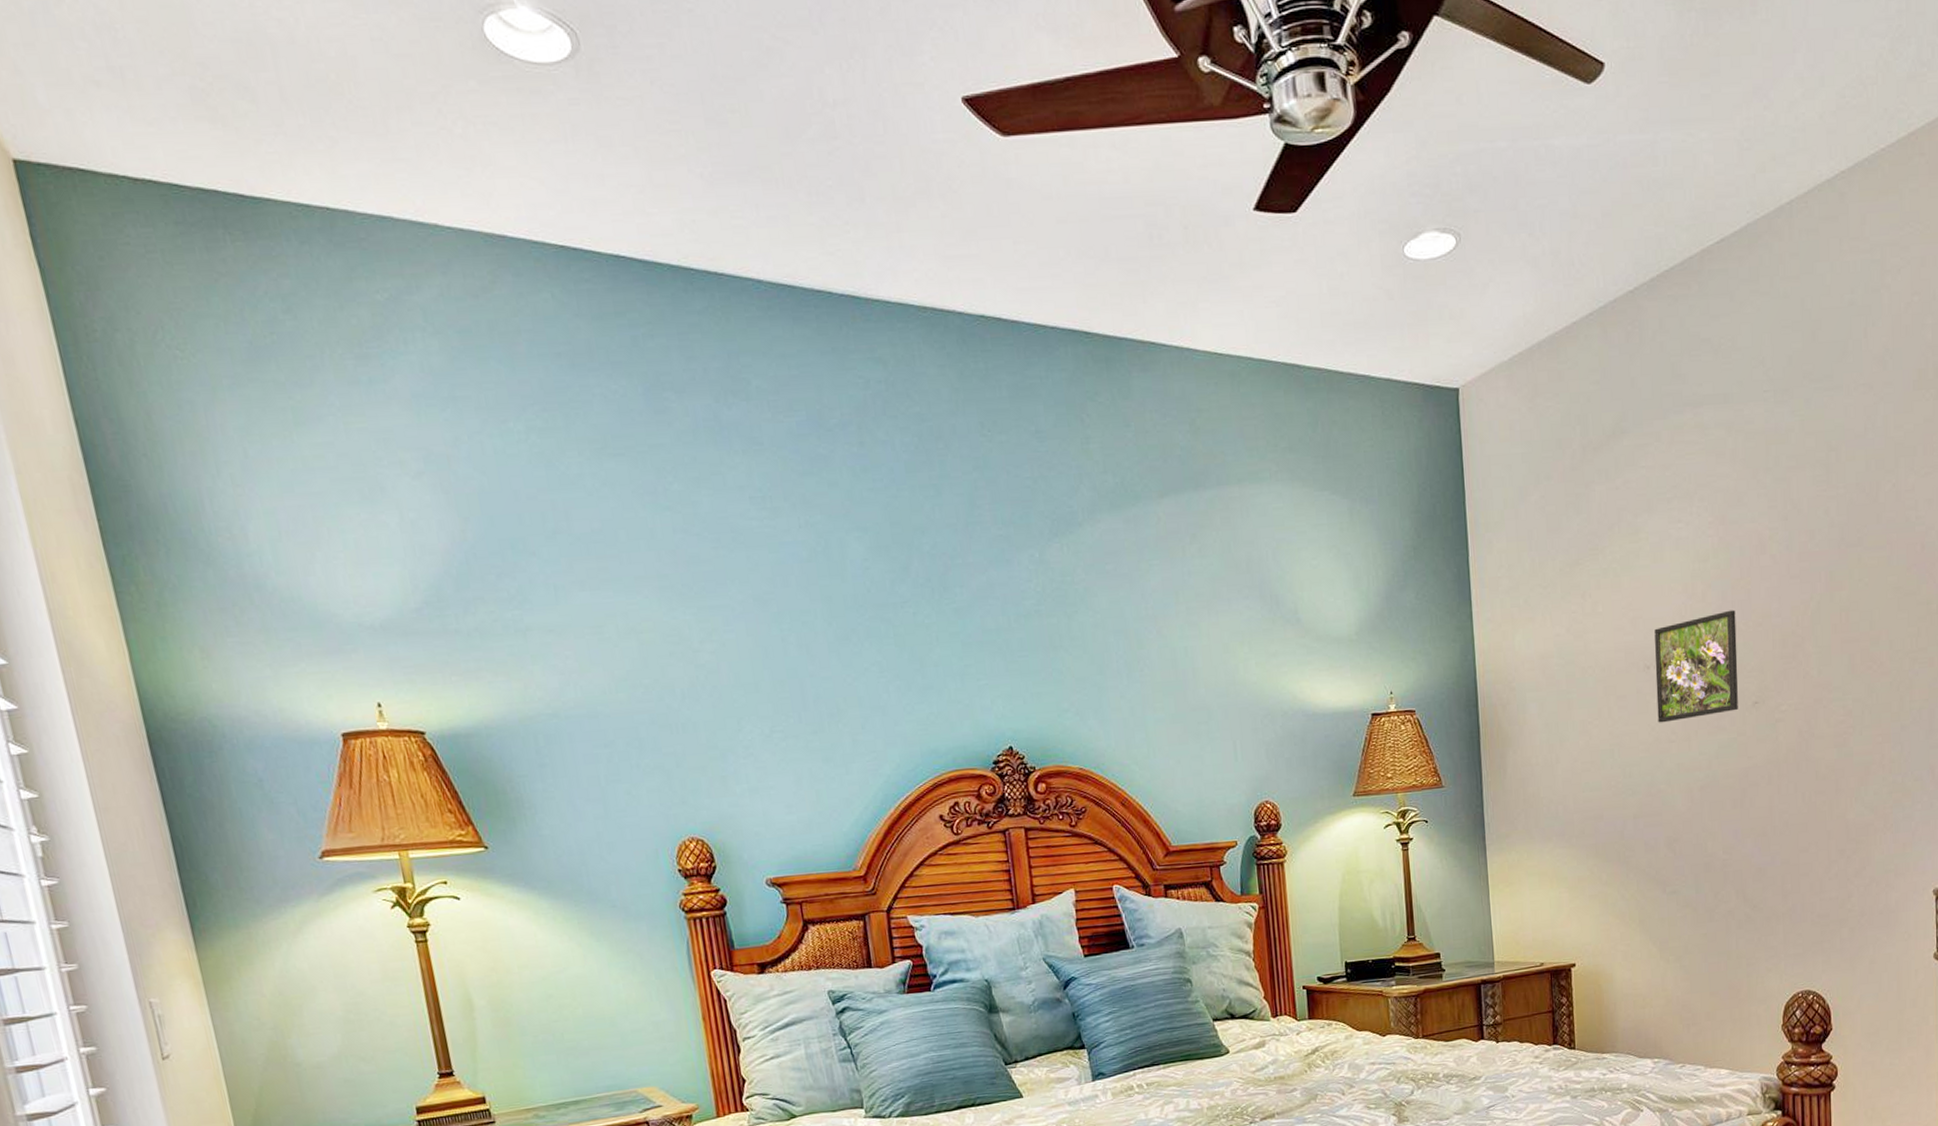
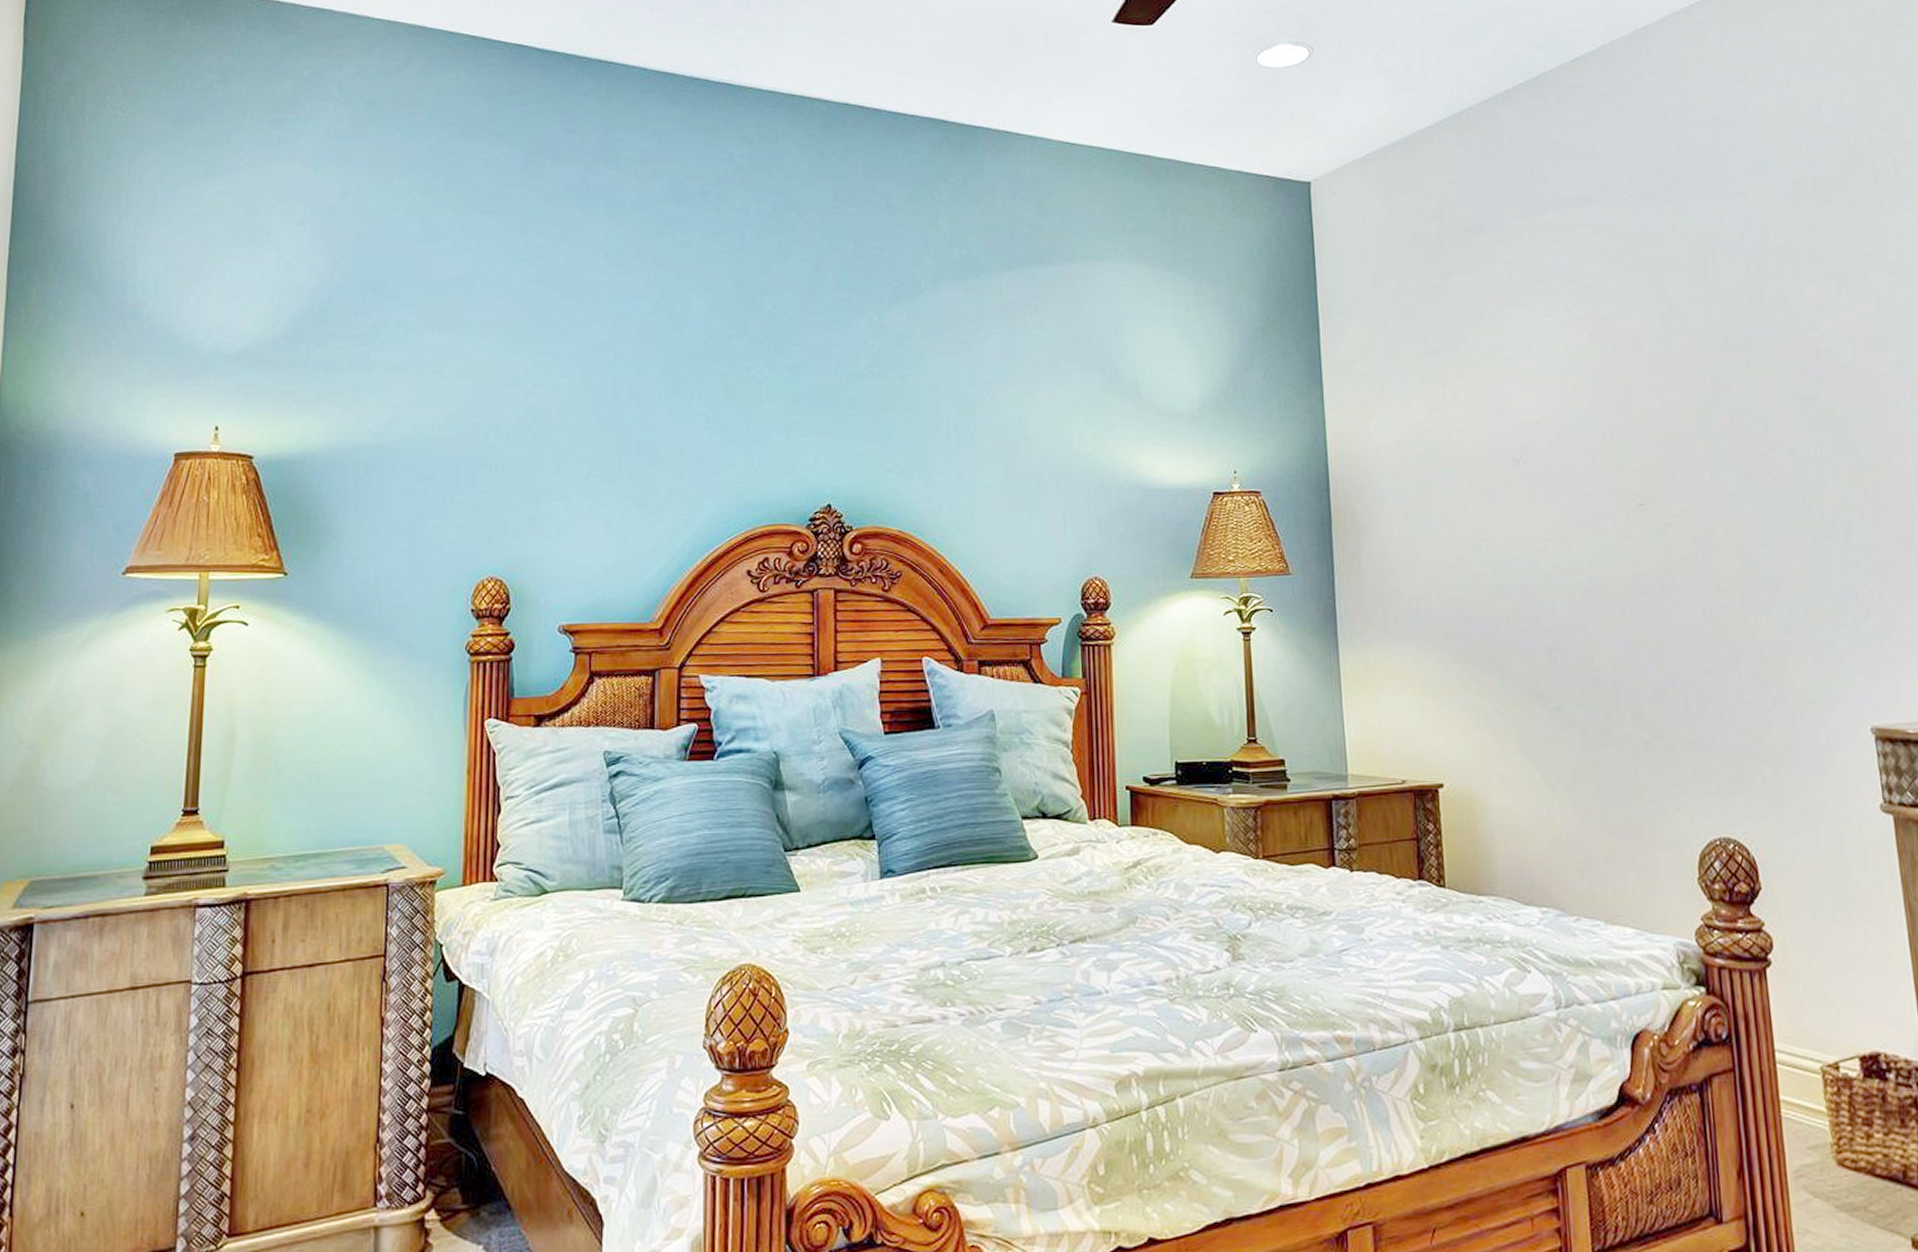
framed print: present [1654,610,1738,723] -> none [1523,406,1622,520]

